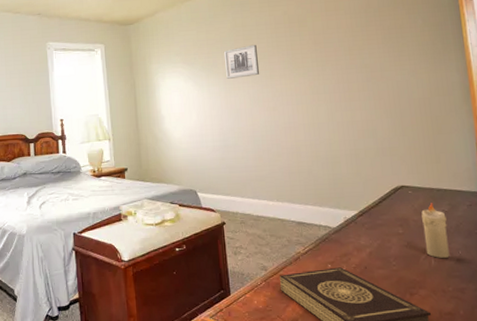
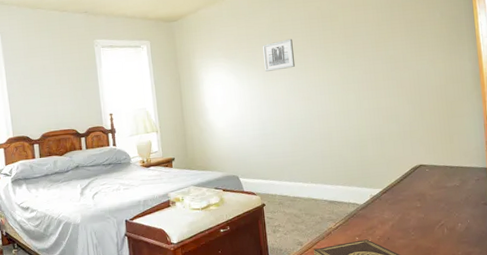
candle: present [421,203,450,258] -> none [436,179,460,227]

